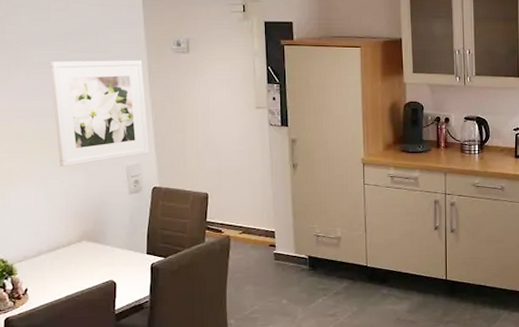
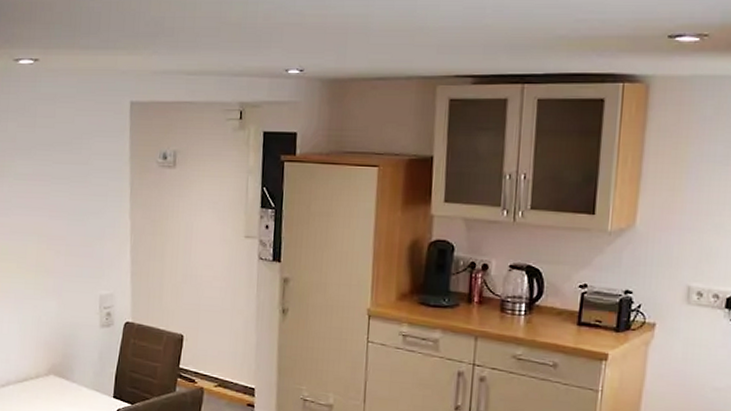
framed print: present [50,60,150,167] -> none [32,172,125,292]

